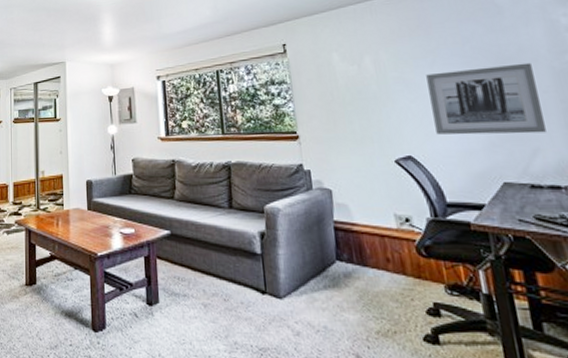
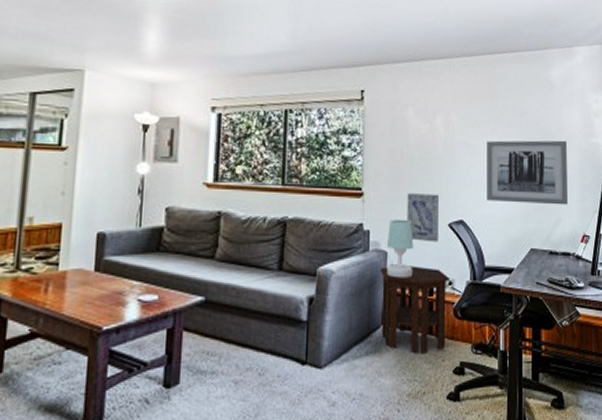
side table: none [326,203,413,292] -> present [379,266,451,354]
table lamp: none [329,158,363,215] -> present [387,219,414,278]
wall art: none [344,131,386,180] -> present [407,193,439,242]

